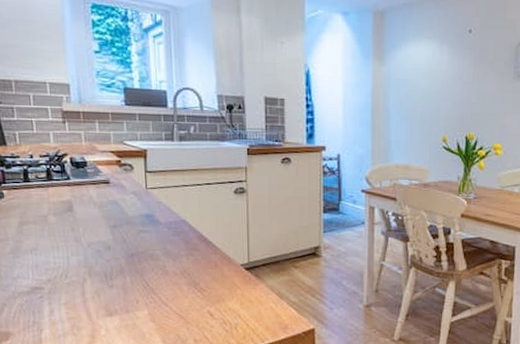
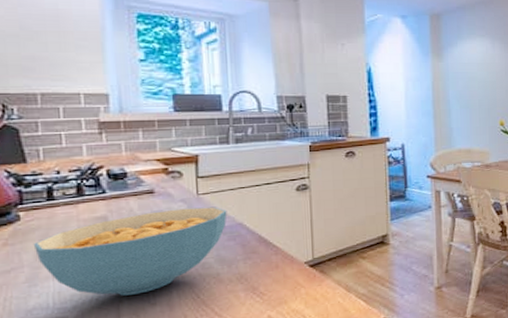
cereal bowl: none [14,200,172,276] -> present [33,206,227,296]

